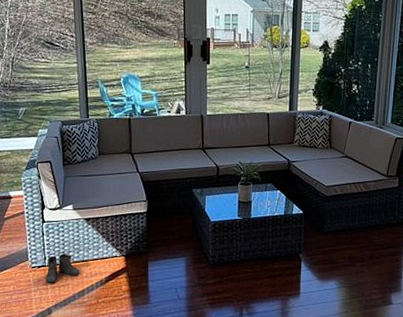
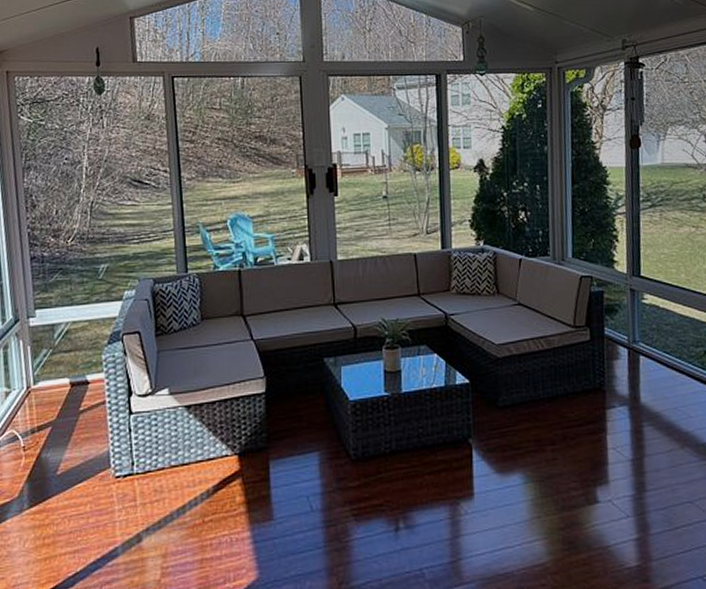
boots: present [41,253,80,284] -> none [127,455,180,500]

